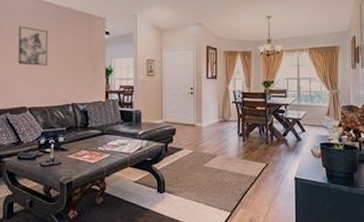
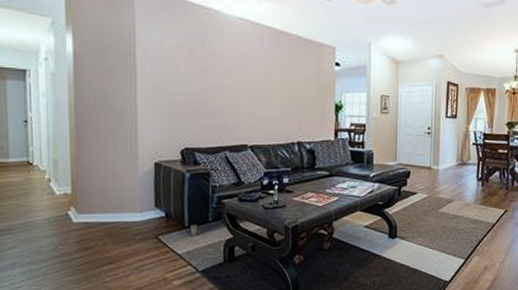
wall art: present [18,26,49,66] -> none [238,54,272,100]

